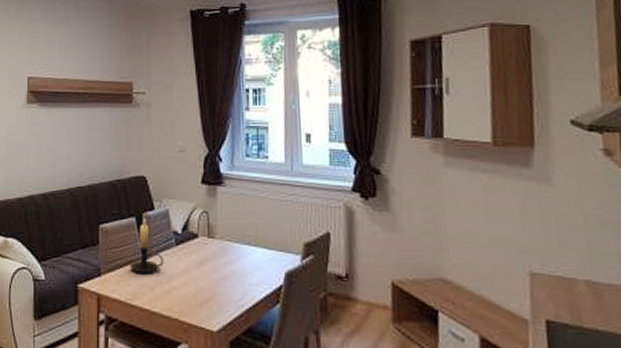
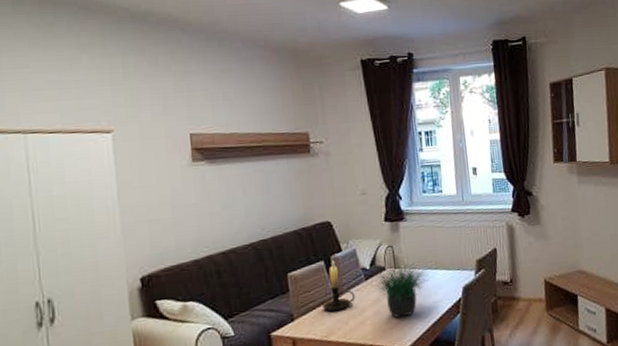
potted plant: none [182,224,246,294] -> present [372,254,428,317]

